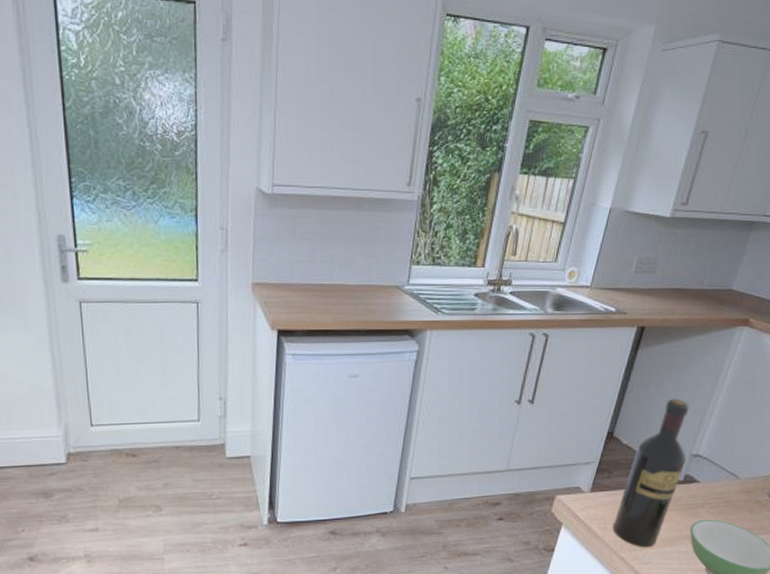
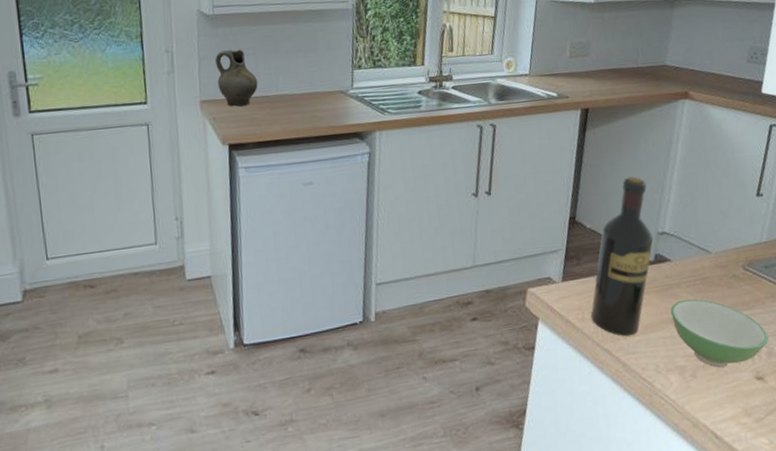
ceramic jug: none [271,233,312,294] -> present [215,49,258,108]

